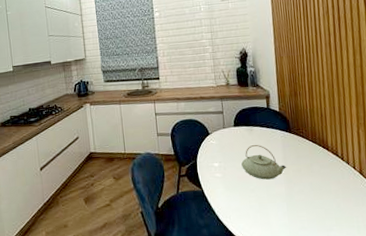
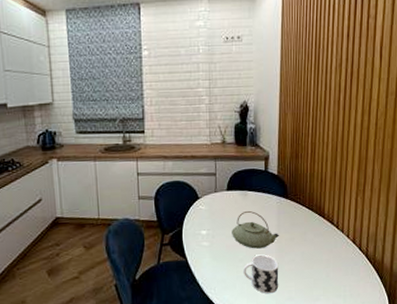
cup: none [255,185,290,223] -> present [244,254,279,294]

